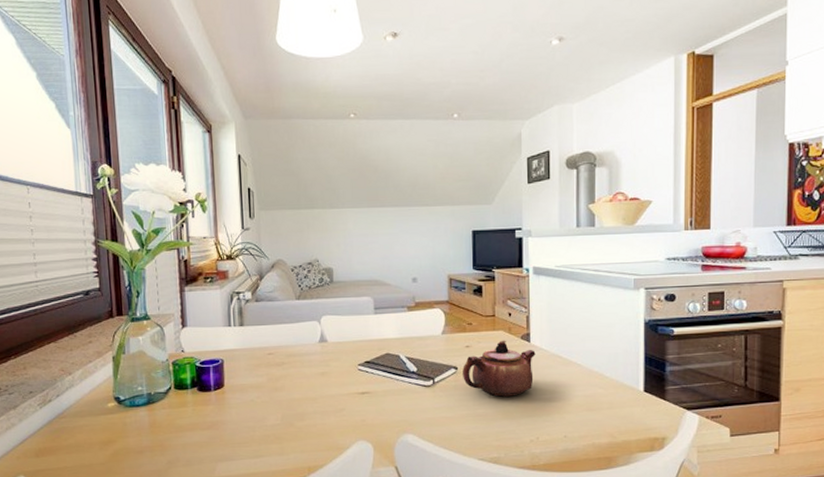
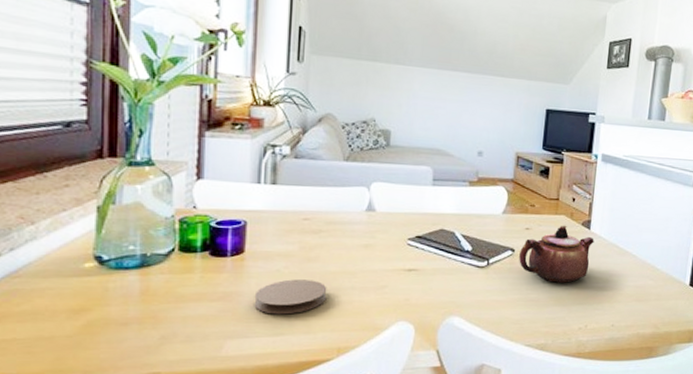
coaster: none [235,407,294,439] -> present [254,279,327,315]

